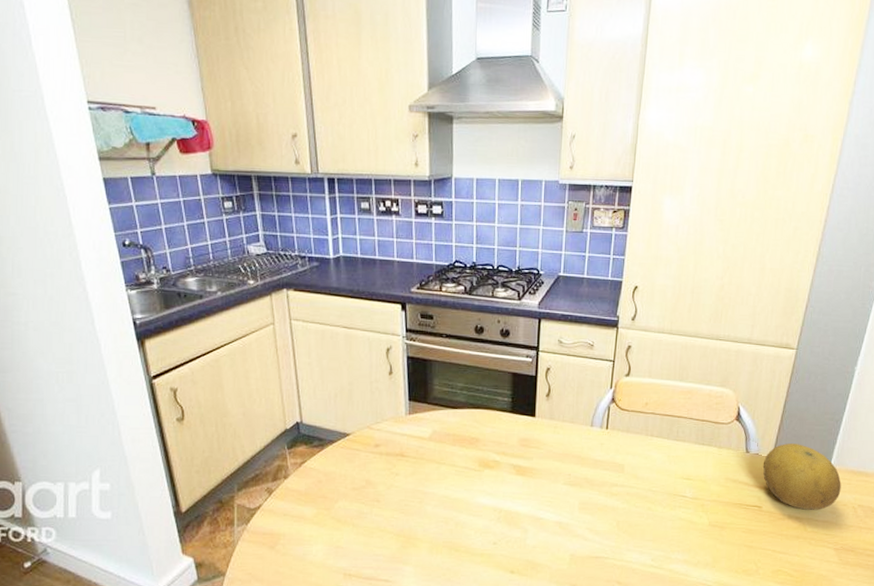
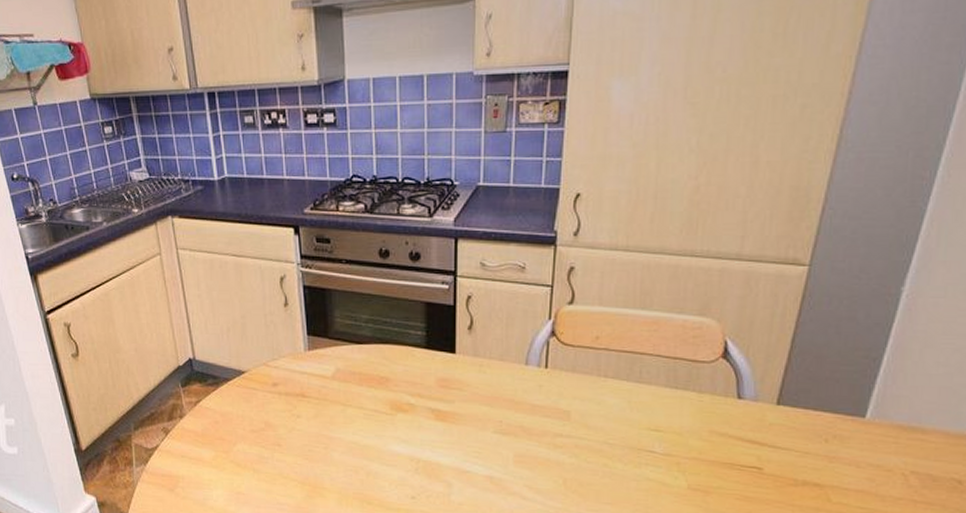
fruit: present [762,443,841,510] -> none [762,388,883,476]

